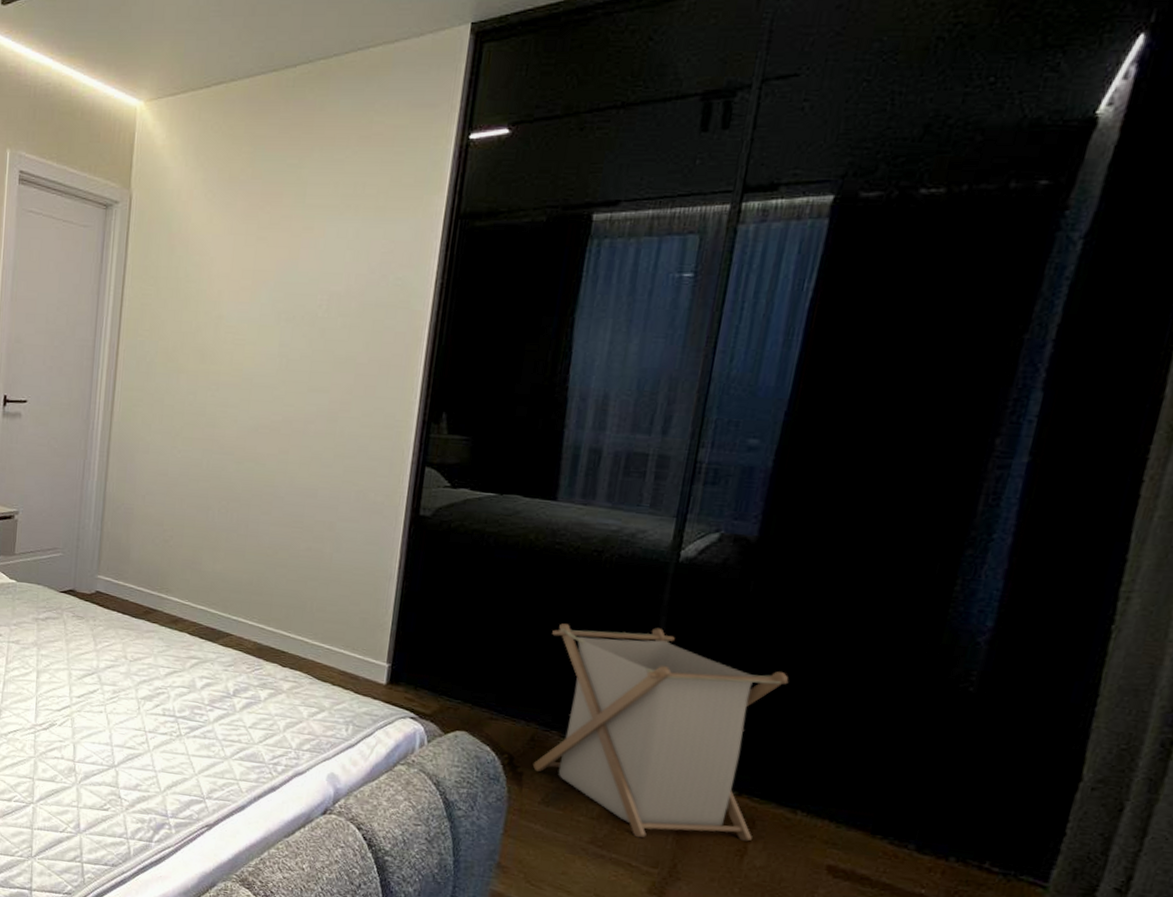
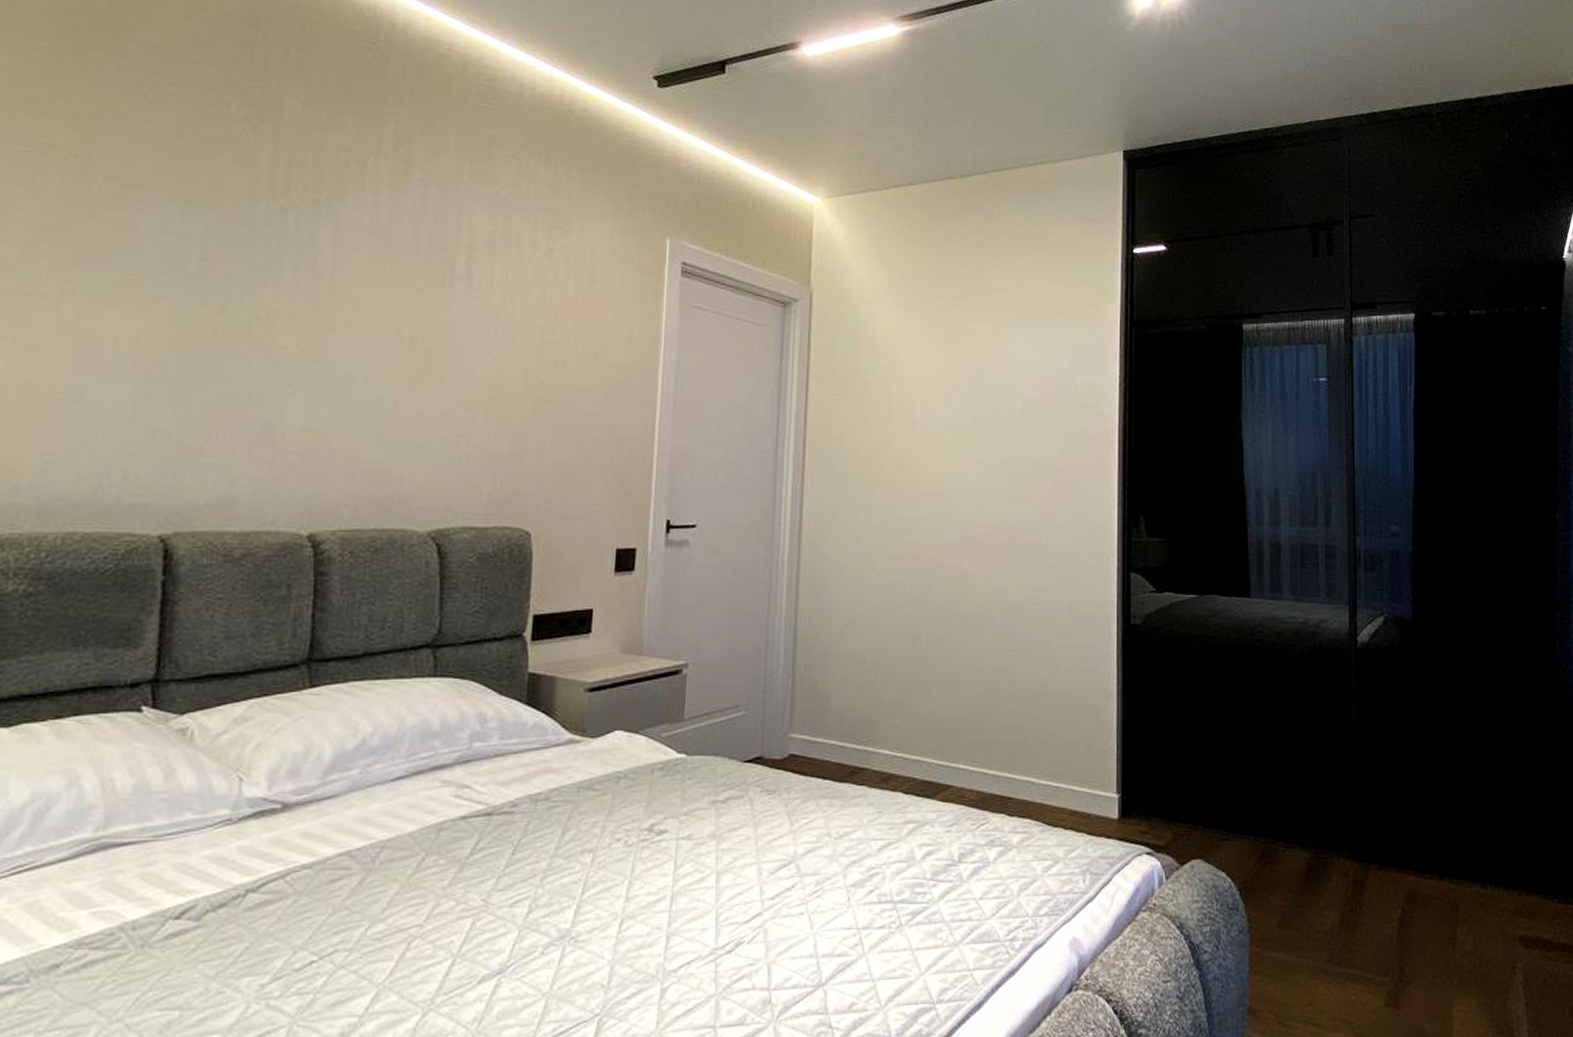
laundry basket: present [532,623,789,842] -> none [1264,717,1459,946]

